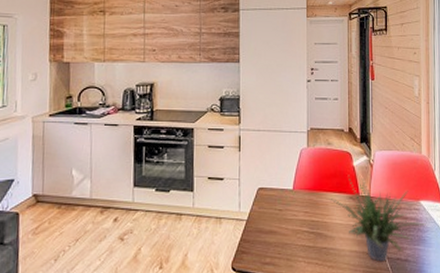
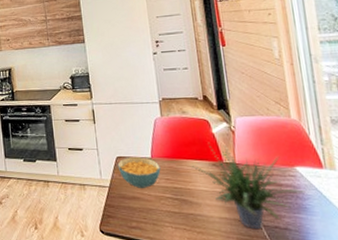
cereal bowl: none [258,189,301,222] -> present [117,157,161,188]

